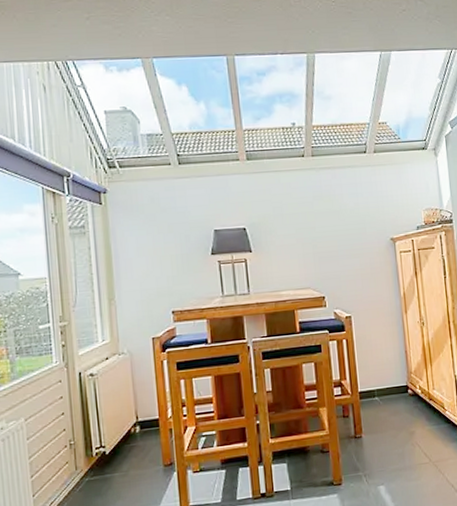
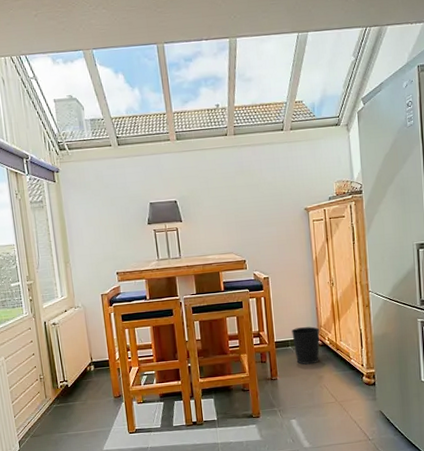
wastebasket: none [378,373,410,419] -> present [291,326,320,365]

